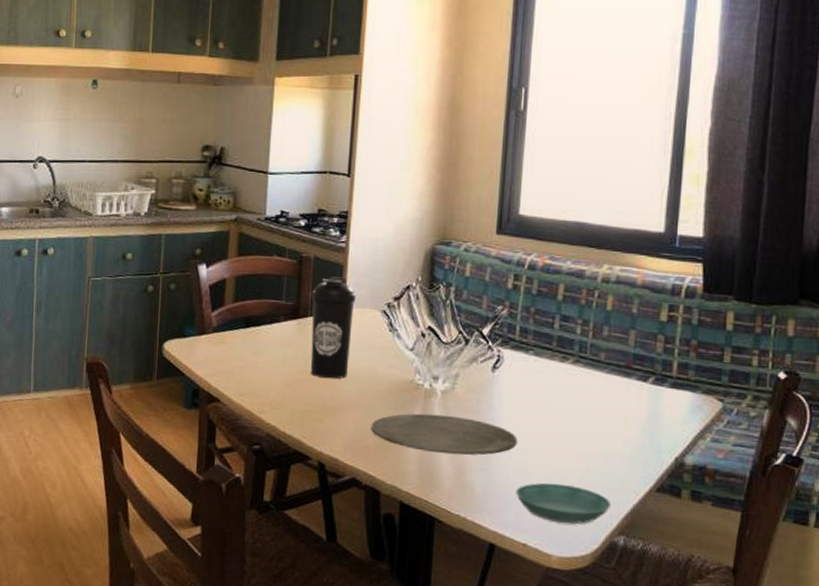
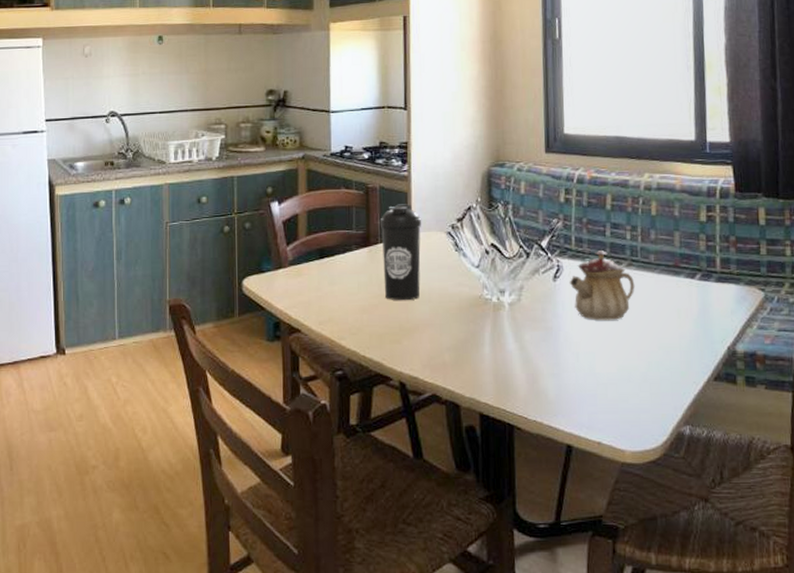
plate: present [371,413,518,456] -> none [446,326,583,363]
teapot: none [508,343,581,418] -> present [569,250,635,320]
saucer: present [516,482,611,525] -> none [586,381,674,419]

